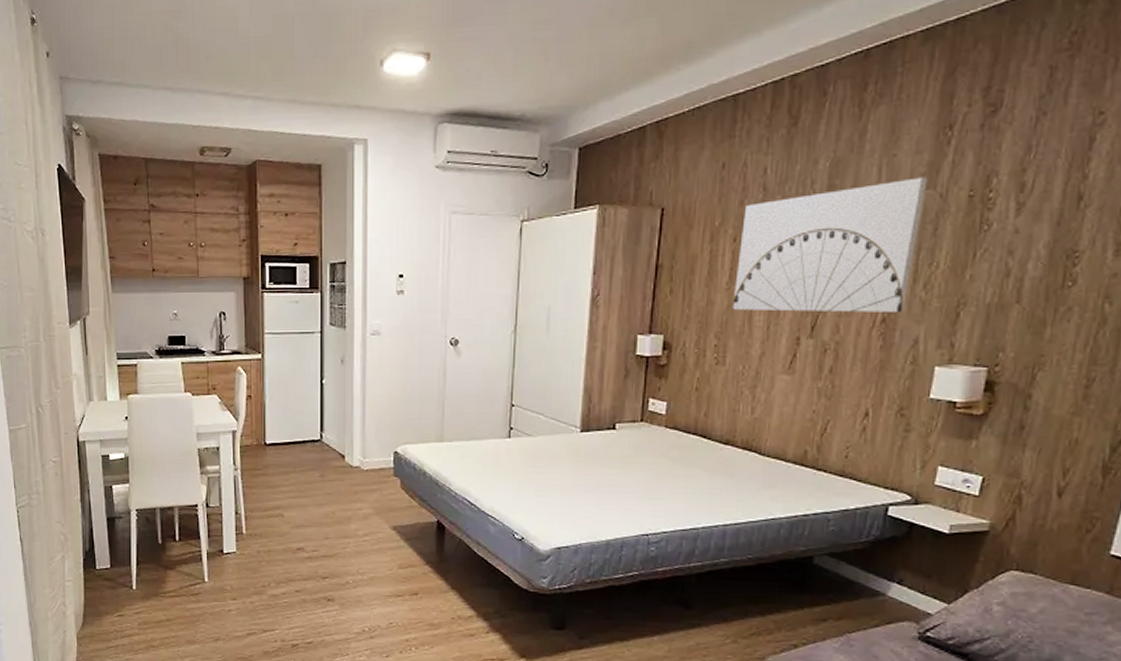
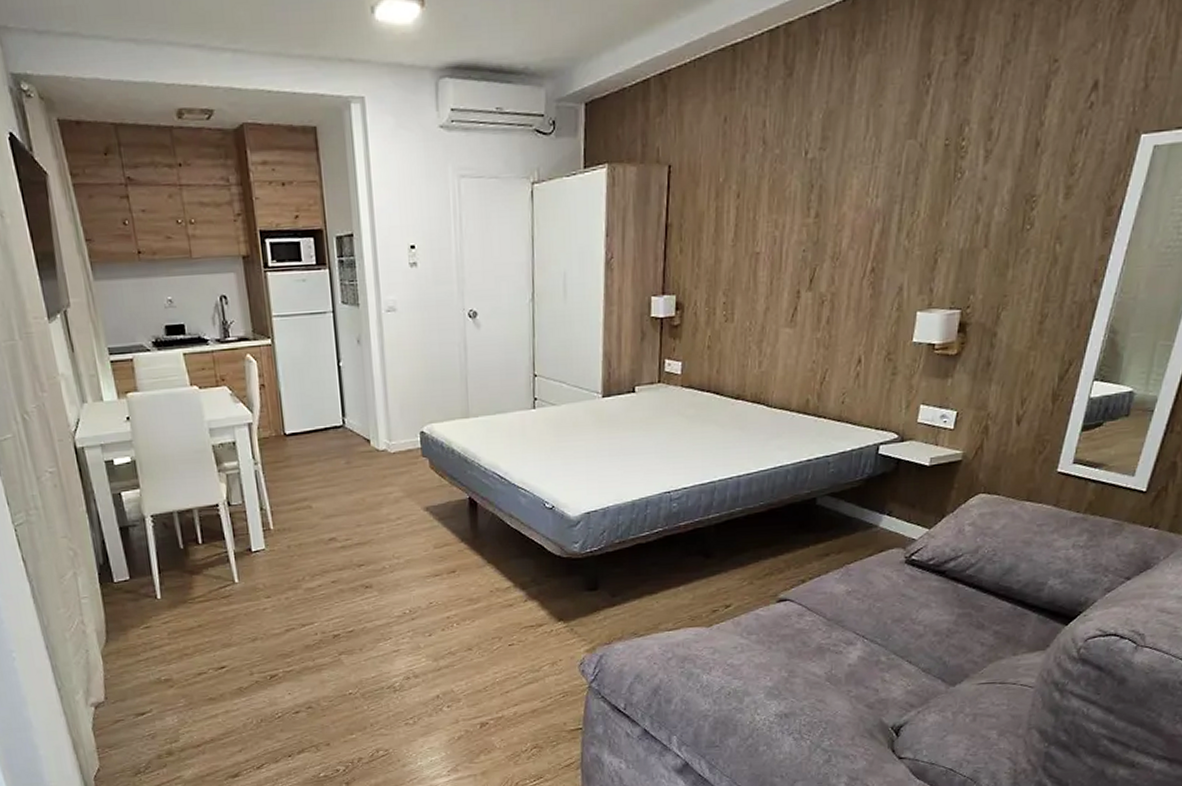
wall art: present [732,177,928,314] -> none [738,127,910,267]

